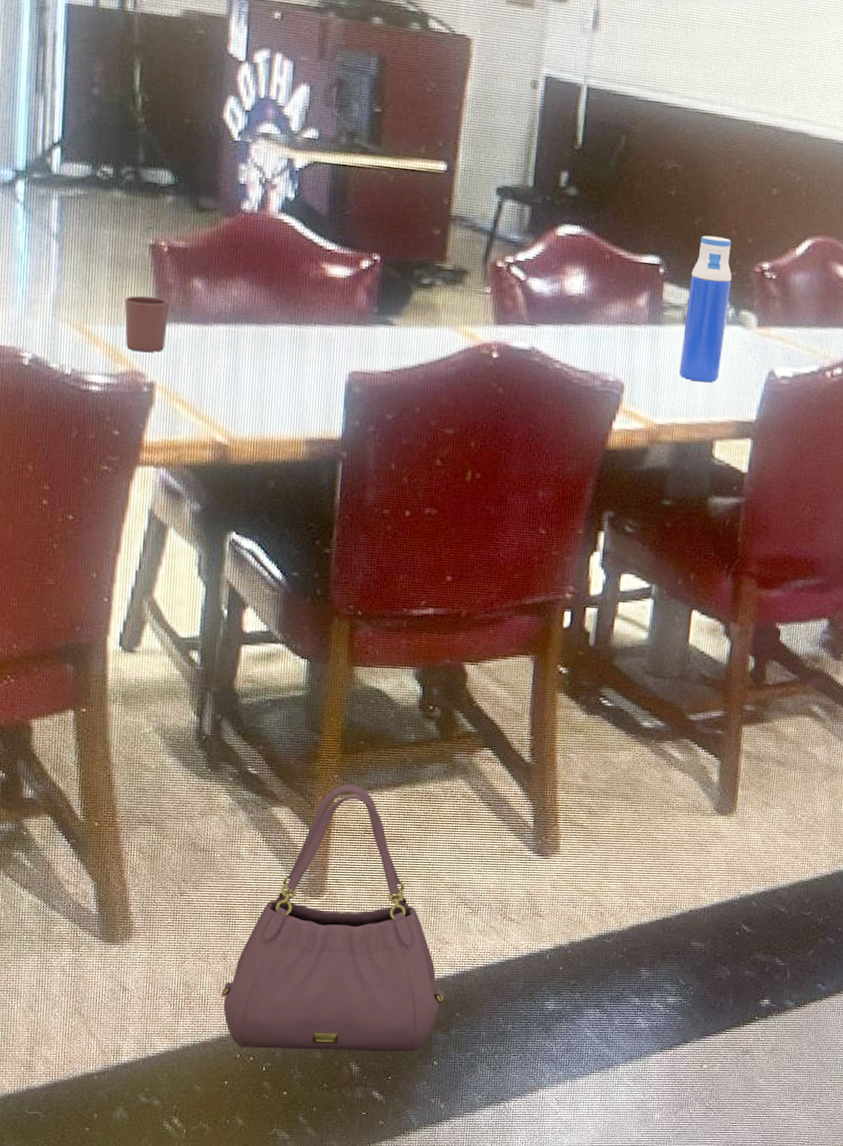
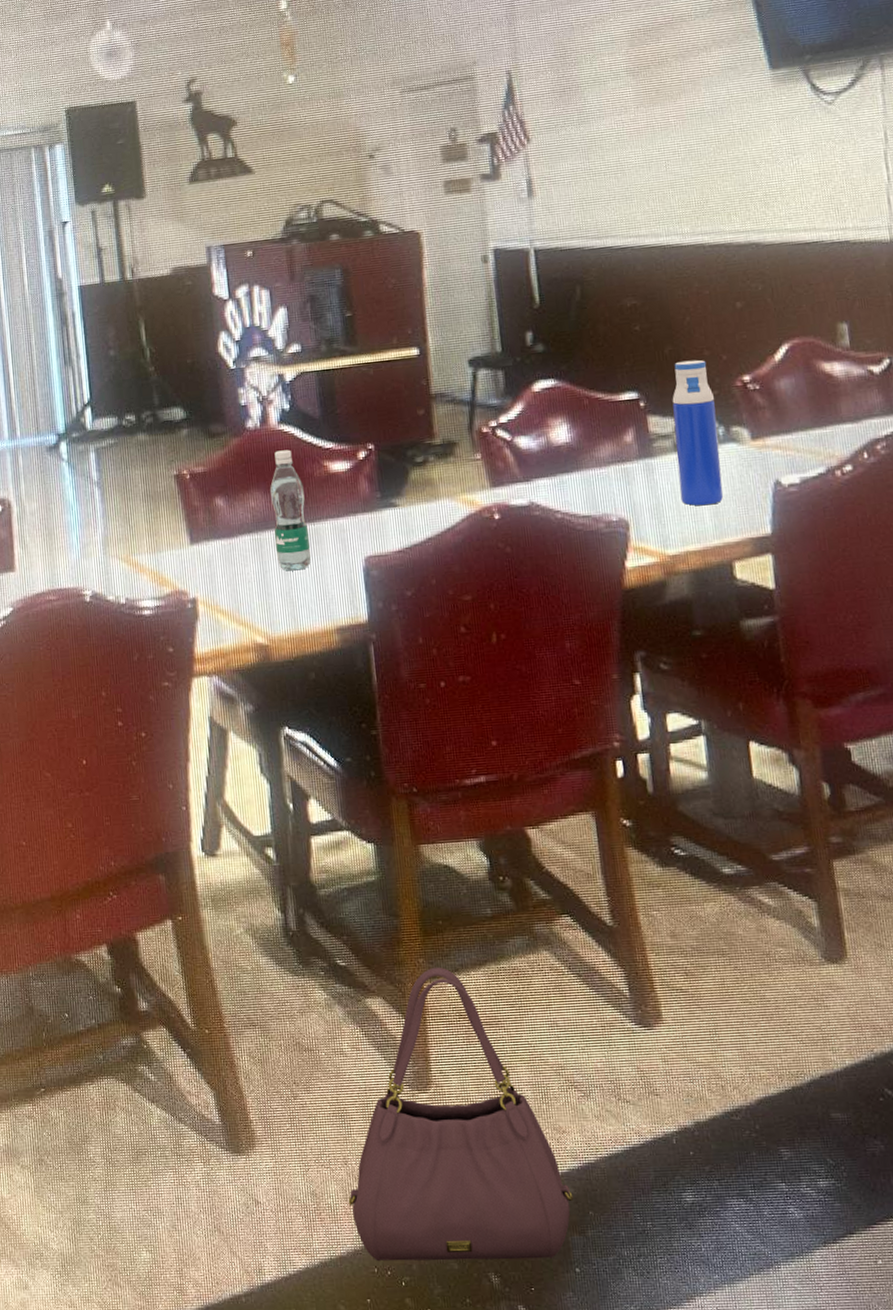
mug: present [124,295,168,353] -> none [160,520,200,573]
bottle: none [253,241,296,373] -> present [269,449,312,571]

